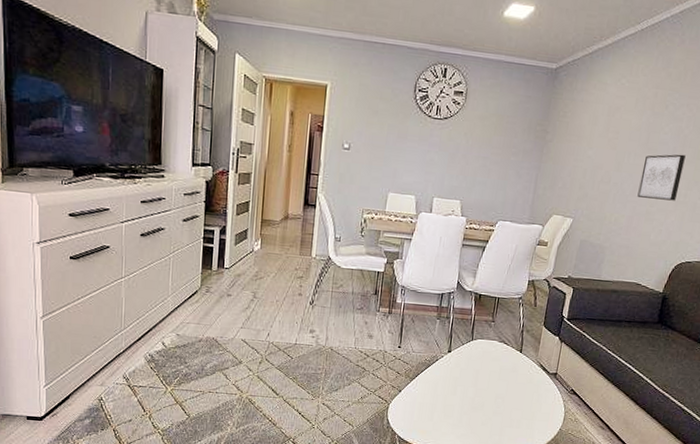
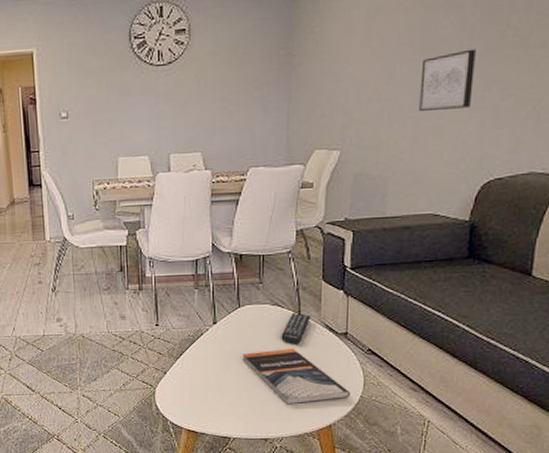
book: none [467,381,552,431] -> present [242,348,350,405]
remote control: none [503,350,530,379] -> present [281,312,311,345]

